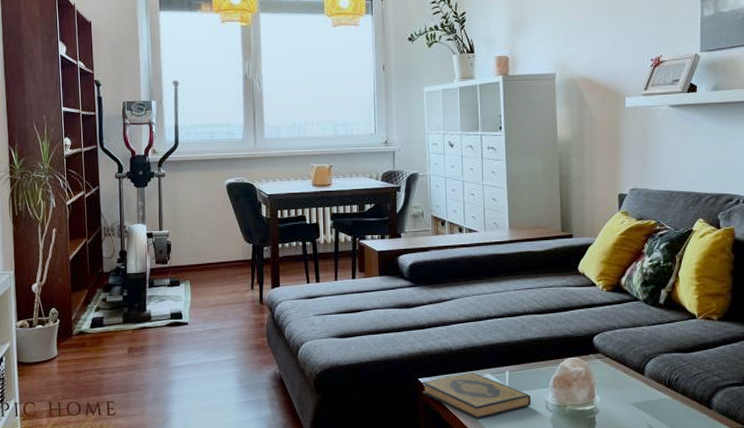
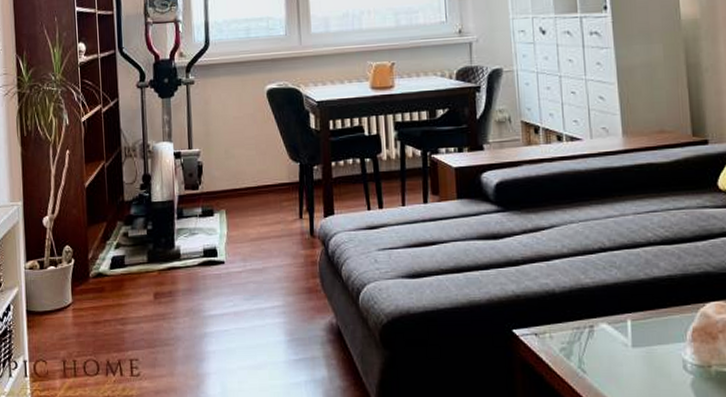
hardback book: present [422,372,531,420] -> none [518,322,663,384]

